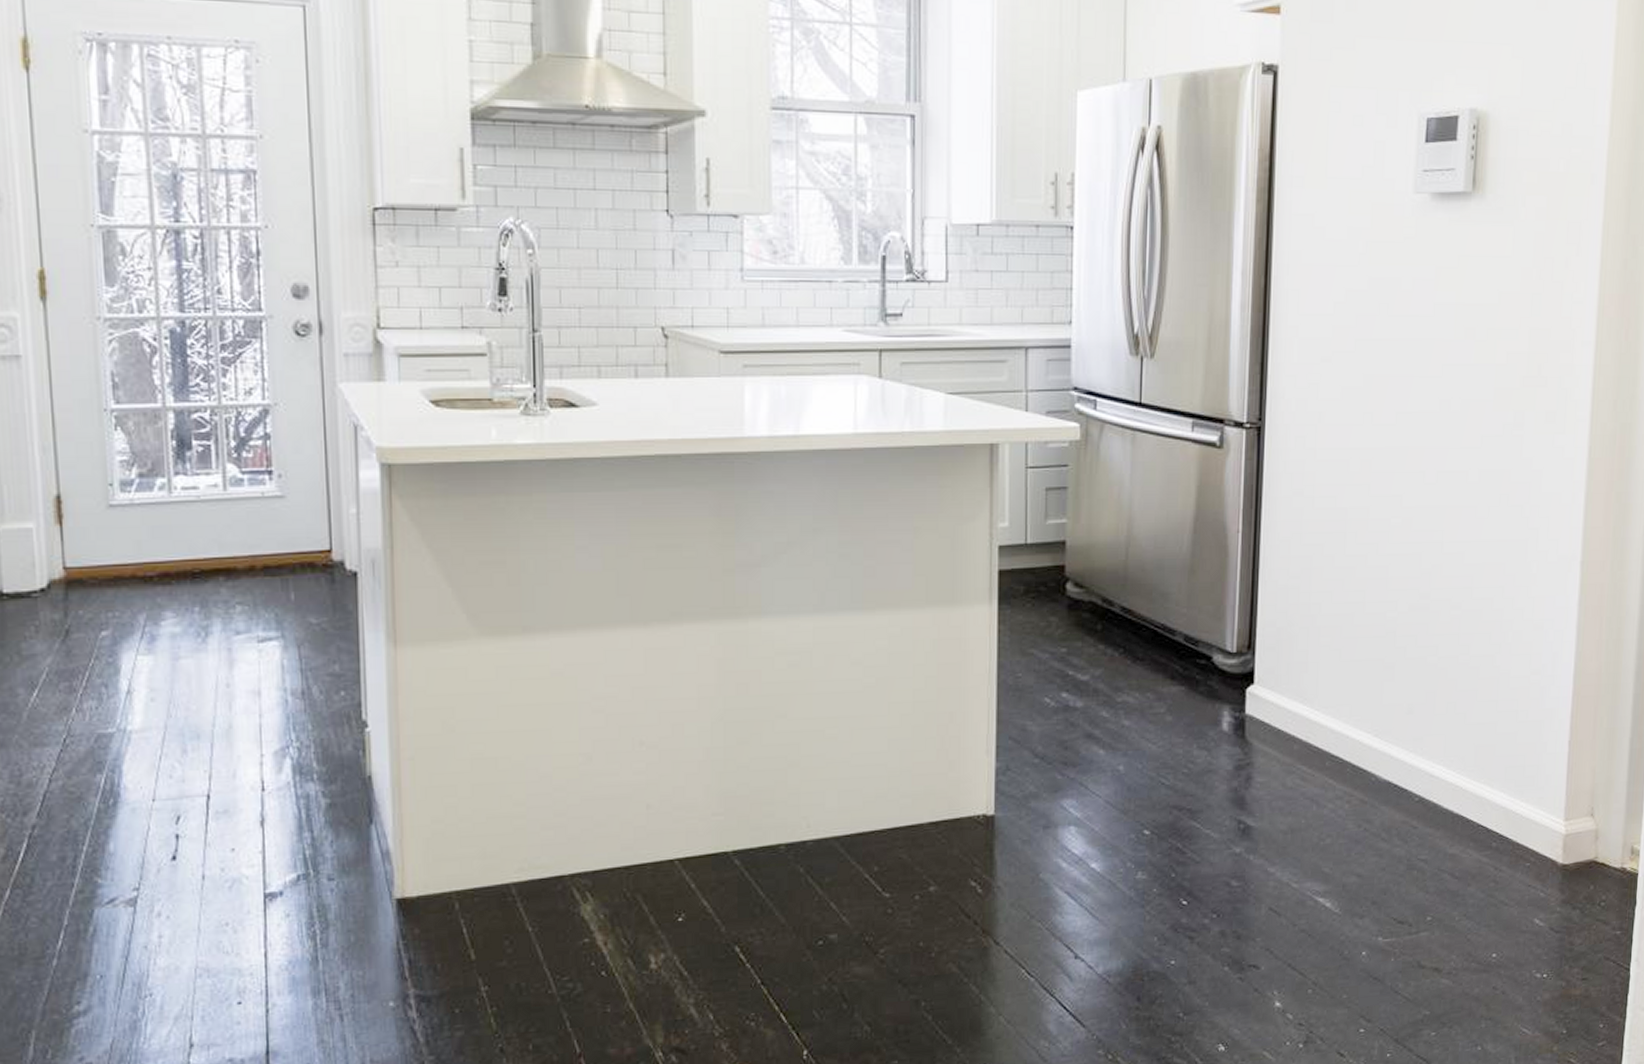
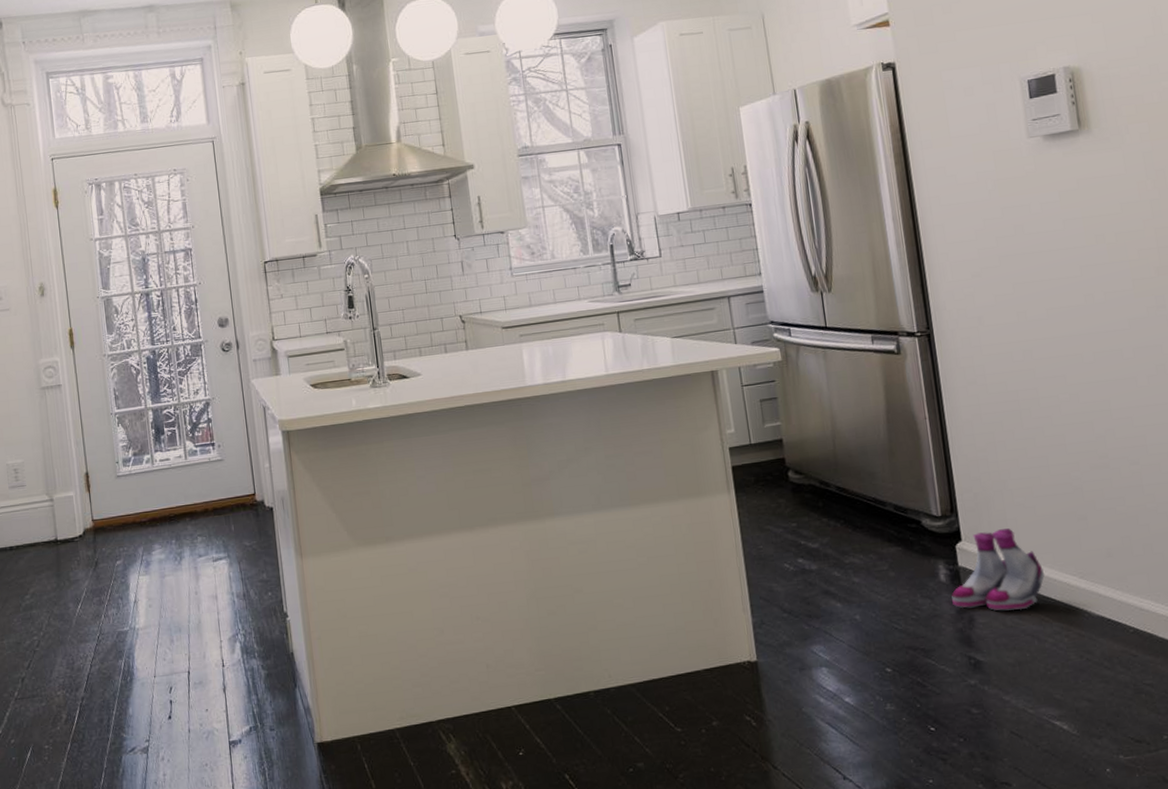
boots: none [1230,673,1337,770] -> present [951,528,1045,611]

